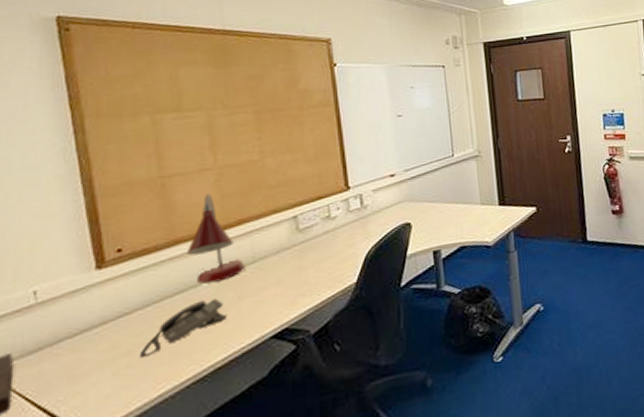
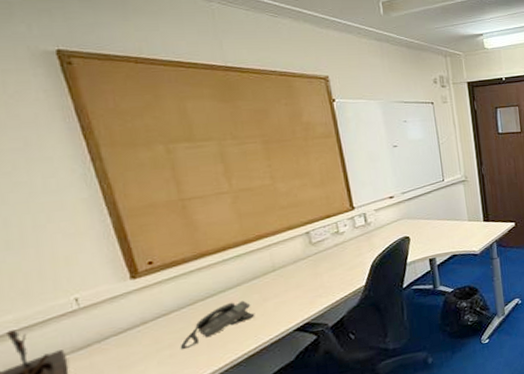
desk lamp: present [186,193,246,284] -> none [212,213,267,290]

